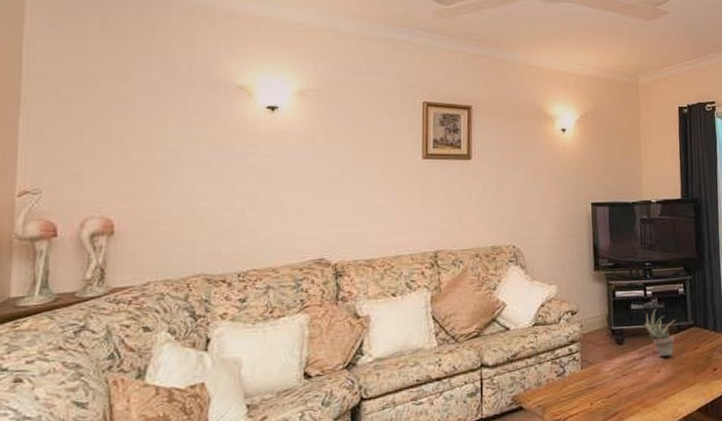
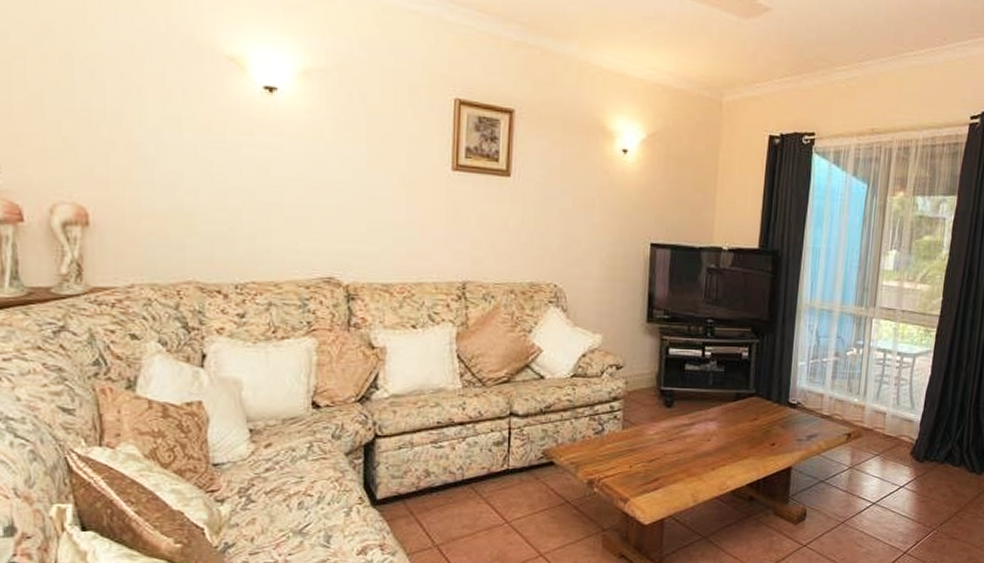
succulent plant: present [644,309,676,357] -> none [698,372,735,425]

